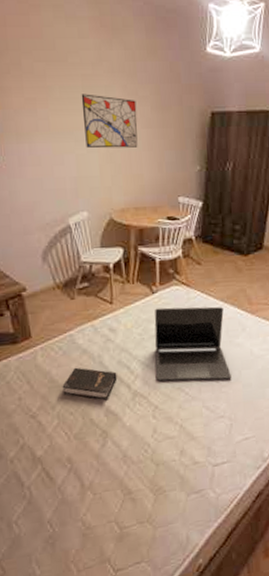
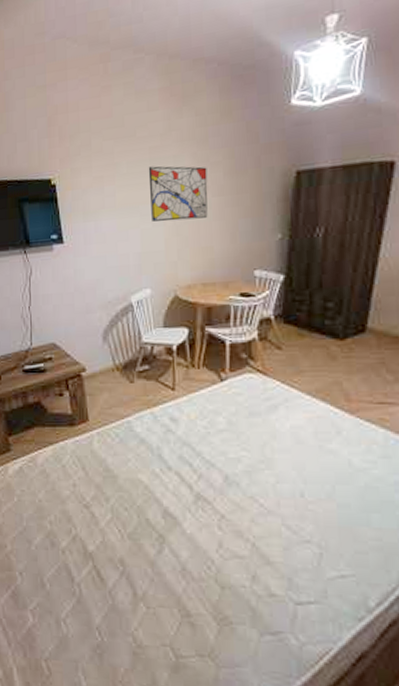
hardback book: present [62,367,118,401] -> none [117,458,178,500]
laptop: present [154,306,231,381] -> none [222,398,321,495]

